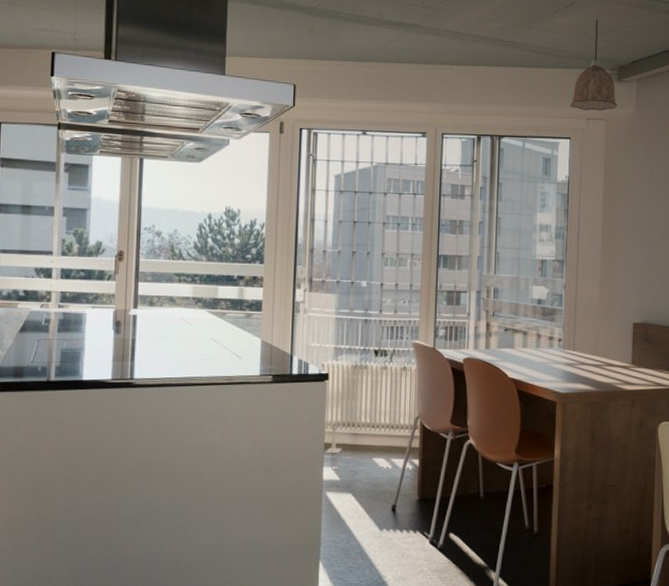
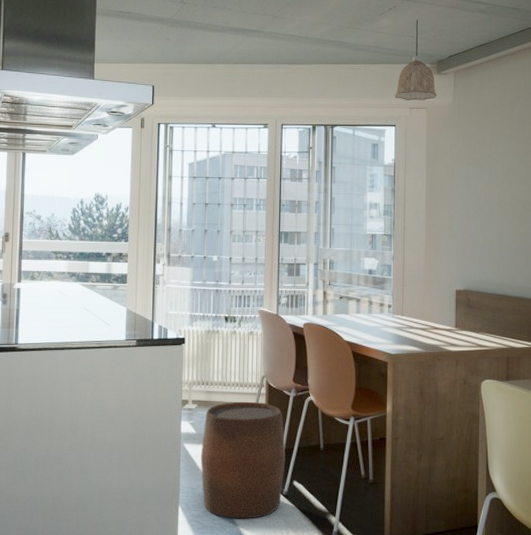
stool: none [344,446,441,576] -> present [200,402,286,519]

